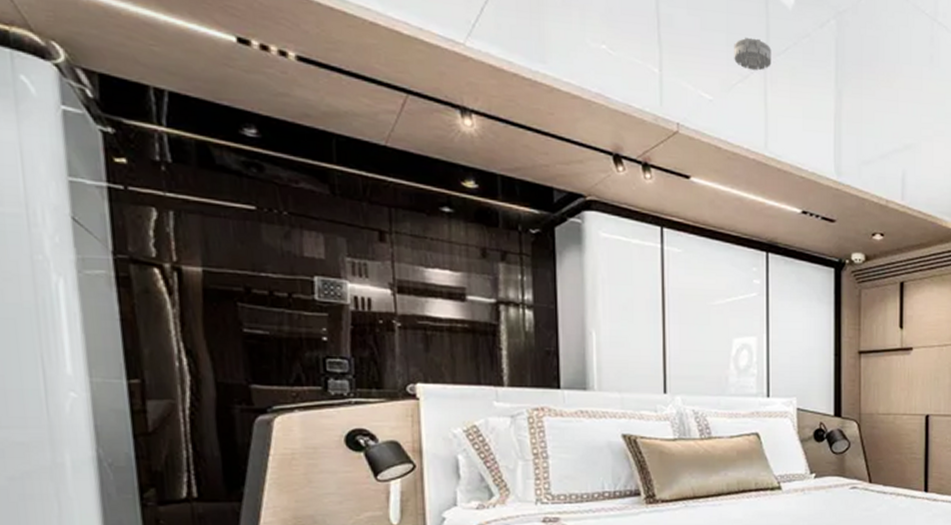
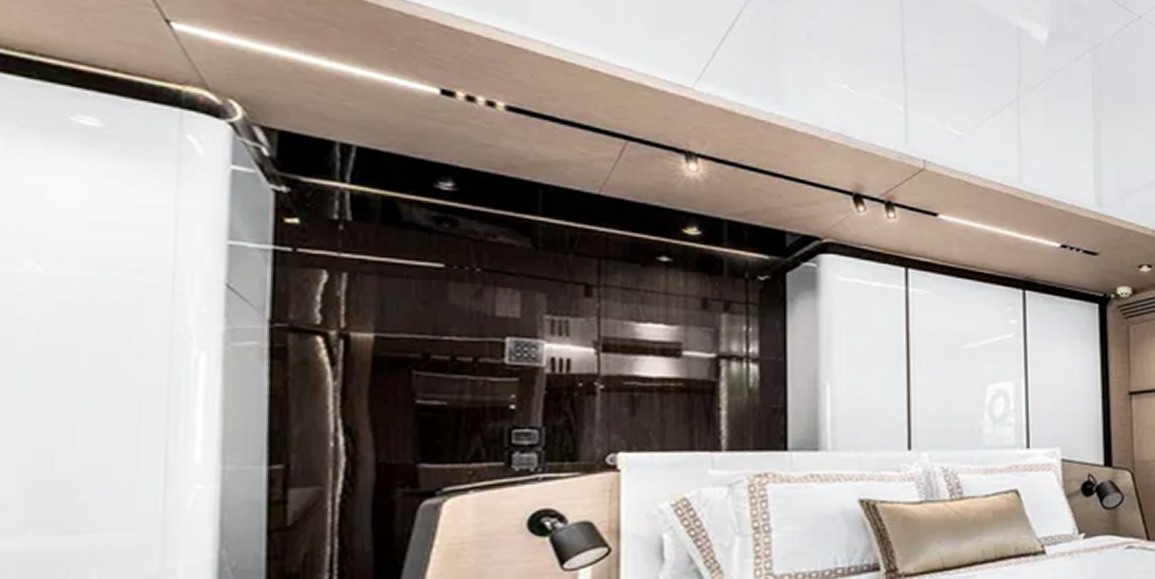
smoke detector: present [734,37,771,71] -> none [984,72,1025,105]

